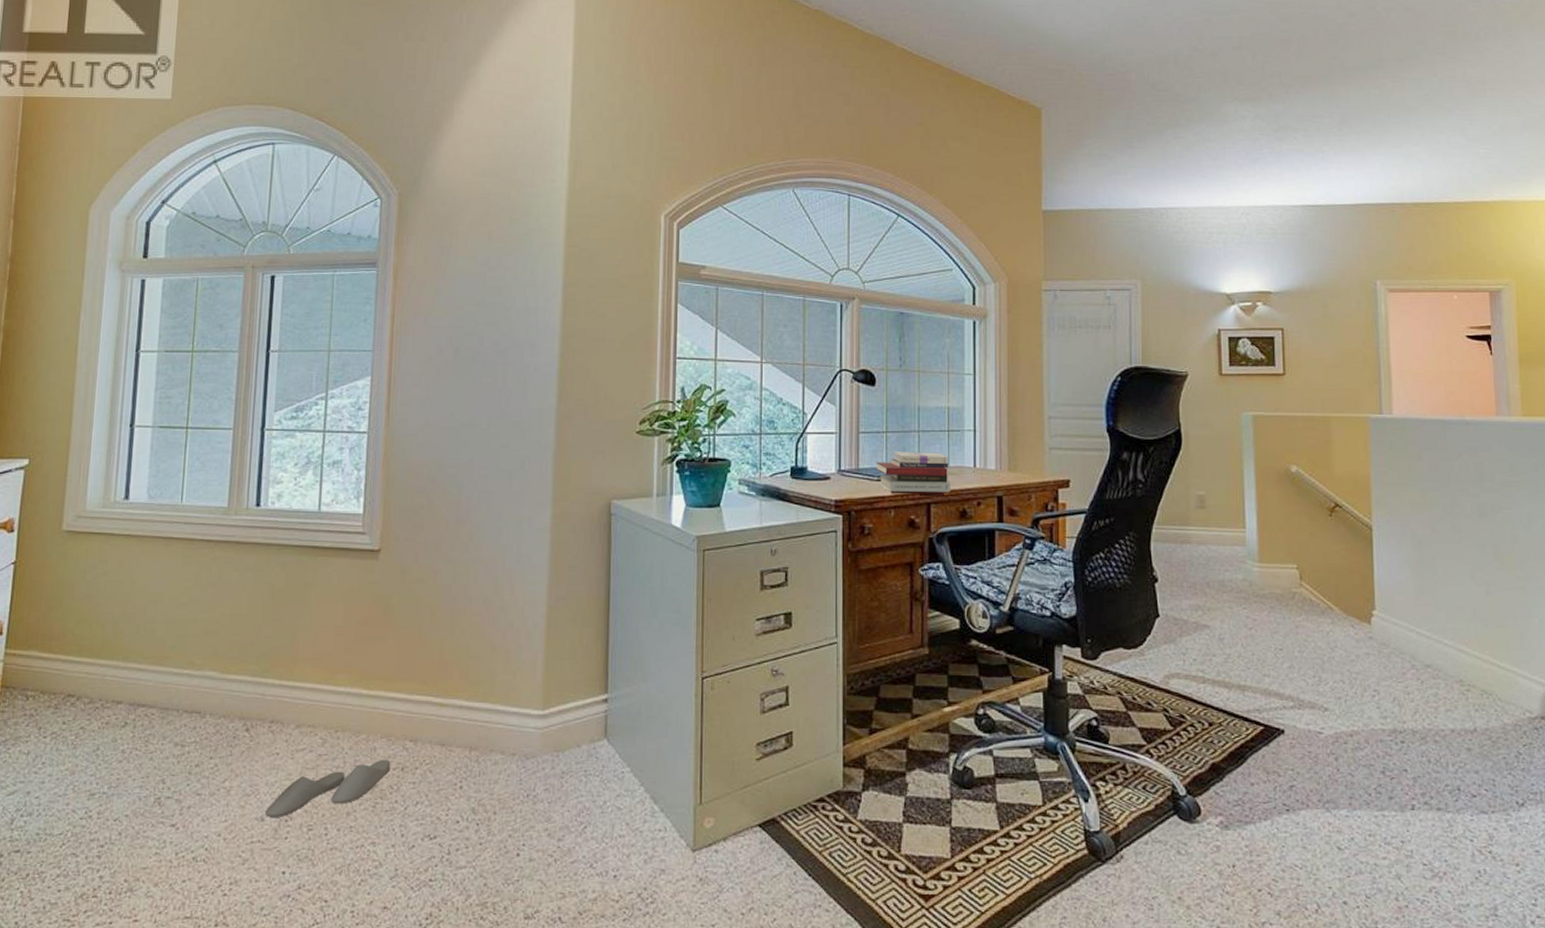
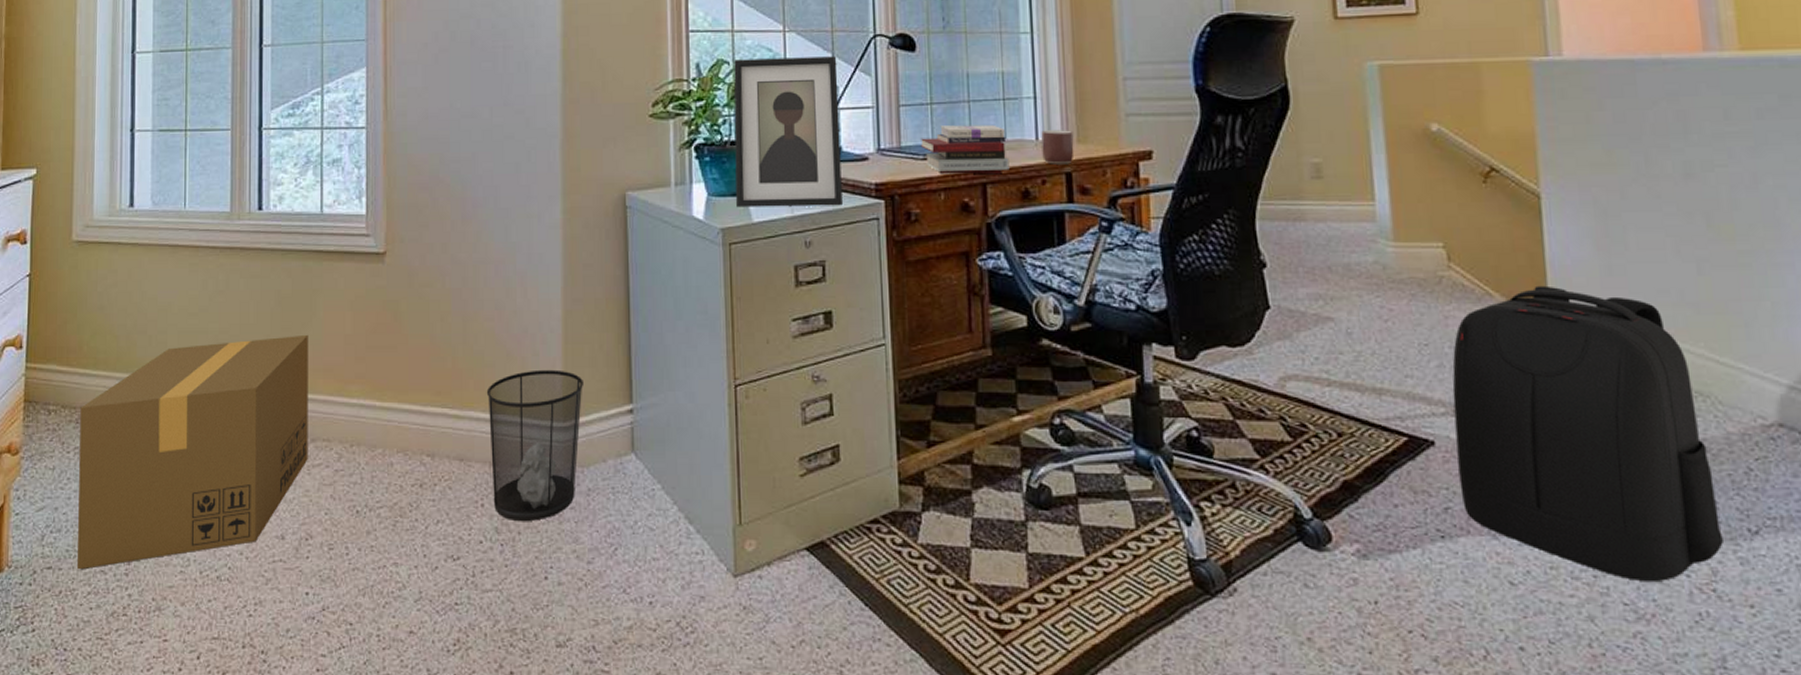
cardboard box: none [47,625,299,853] -> present [77,334,308,570]
slippers: present [265,759,391,817] -> none [285,475,409,536]
waste bin: none [470,661,563,803] -> present [486,369,583,522]
picture frame: none [711,385,807,519] -> present [734,56,842,208]
mug: none [979,459,1005,489] -> present [1041,130,1074,165]
backpack: none [1300,602,1498,846] -> present [1452,285,1723,583]

